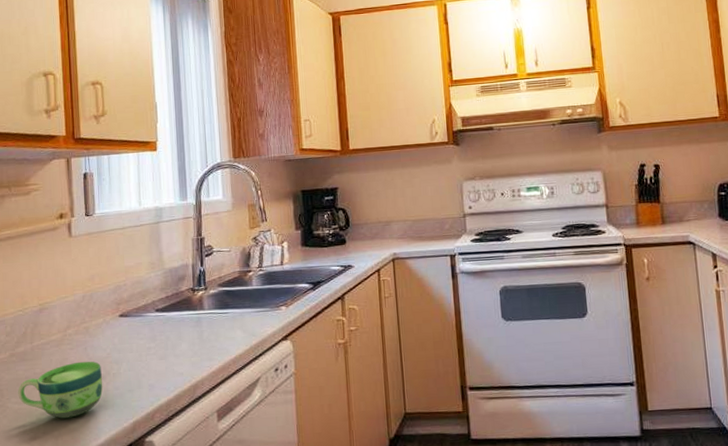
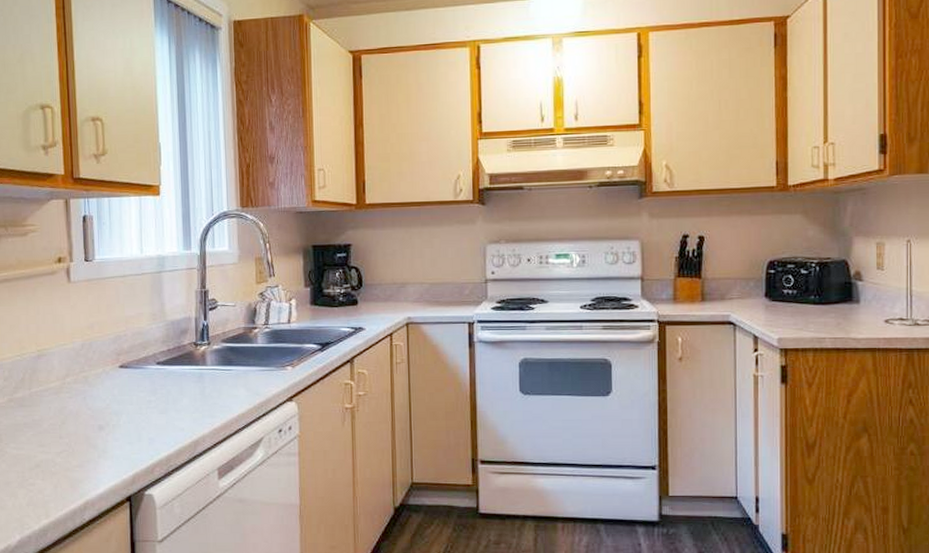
cup: present [18,361,103,419] -> none [16,411,102,467]

